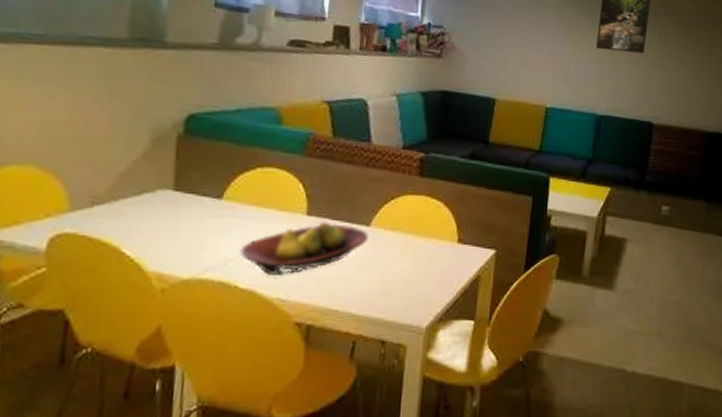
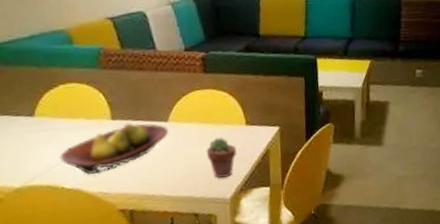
potted succulent: none [406,253,443,301] -> present [206,138,238,178]

